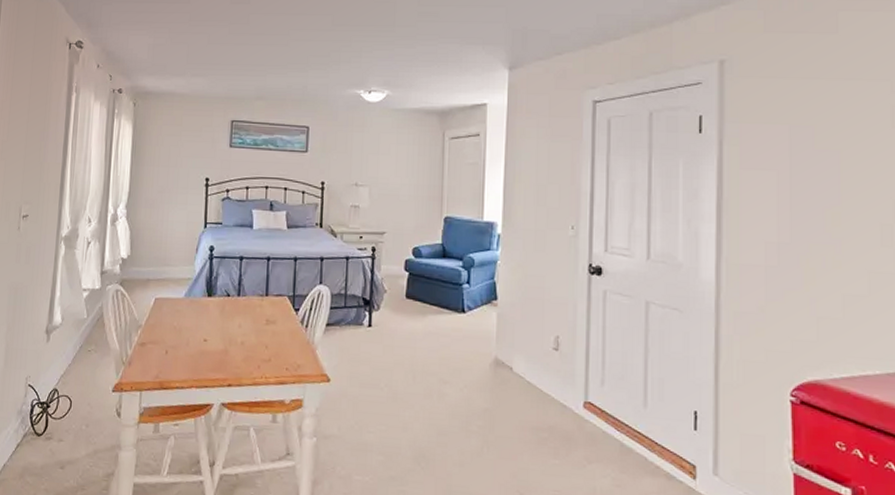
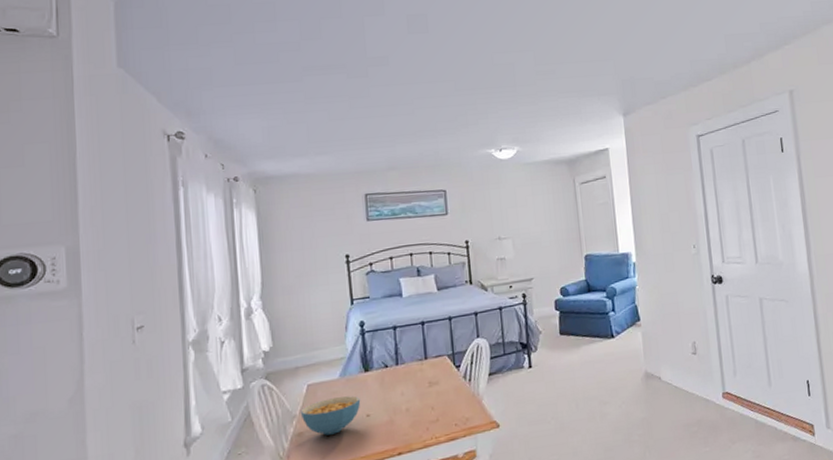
cereal bowl: none [145,315,201,352] -> present [300,395,361,436]

